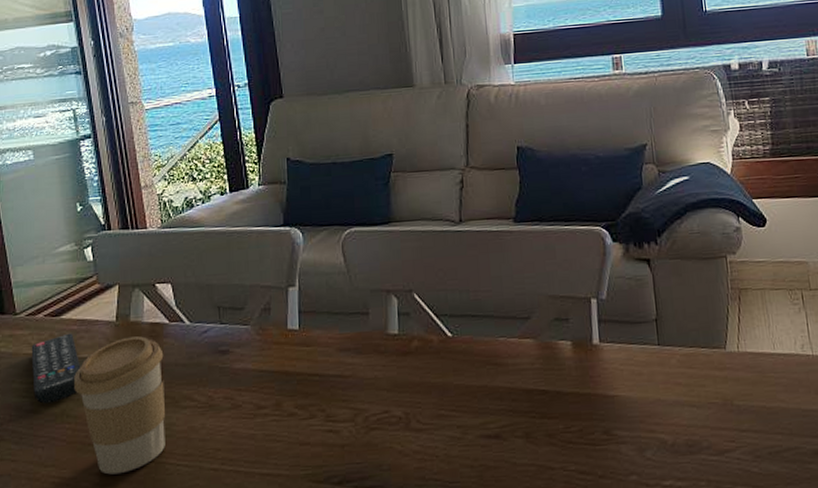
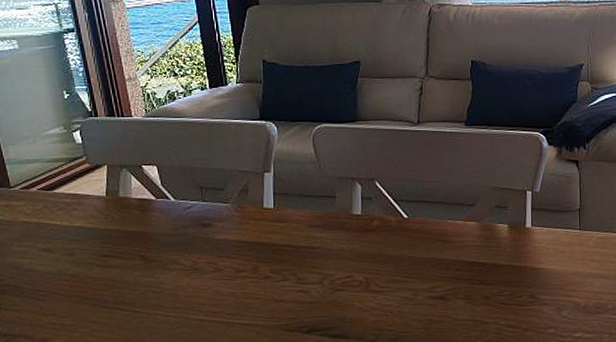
remote control: present [31,333,81,404] -> none [27,205,75,264]
coffee cup: present [74,336,165,475] -> none [69,210,155,323]

